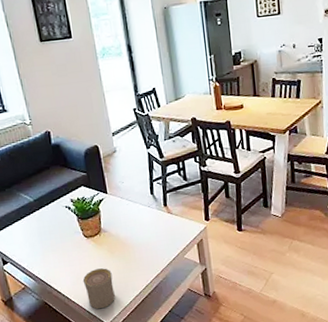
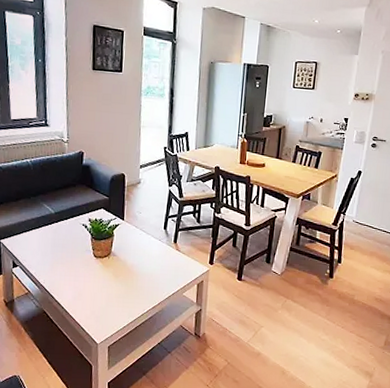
cup: present [82,268,115,309] -> none [83,289,112,328]

